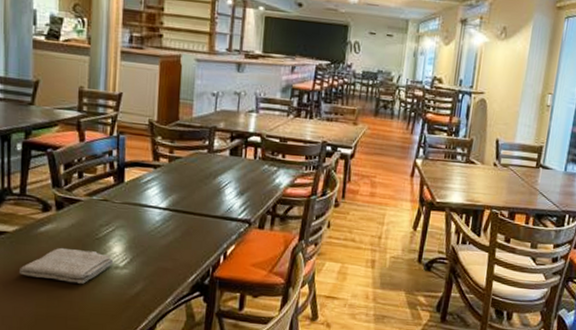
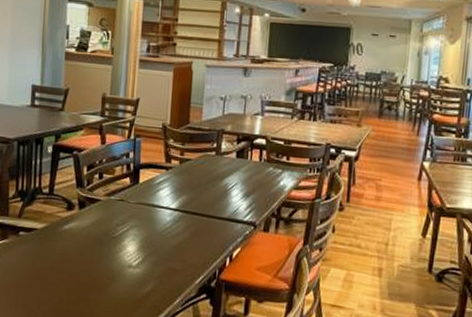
washcloth: present [20,247,114,284] -> none [45,245,128,281]

